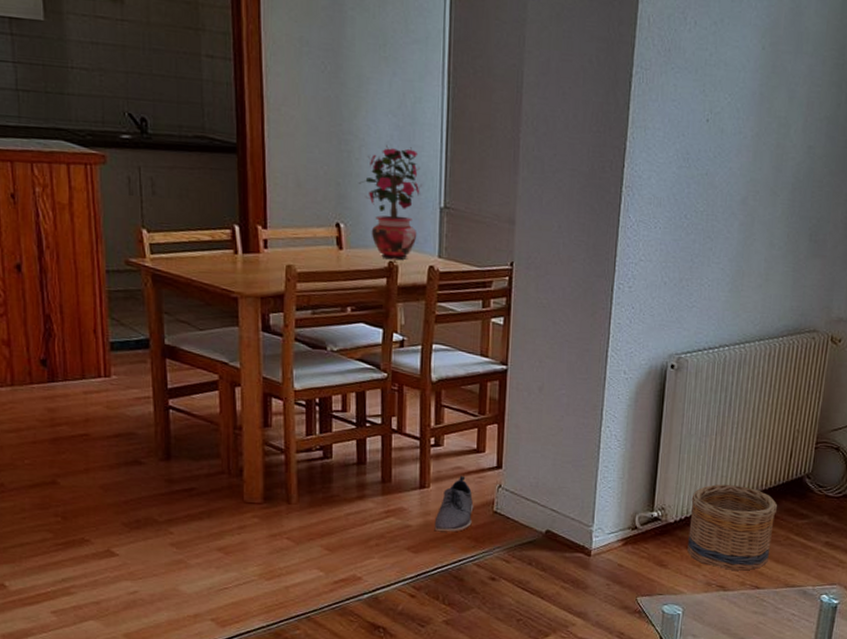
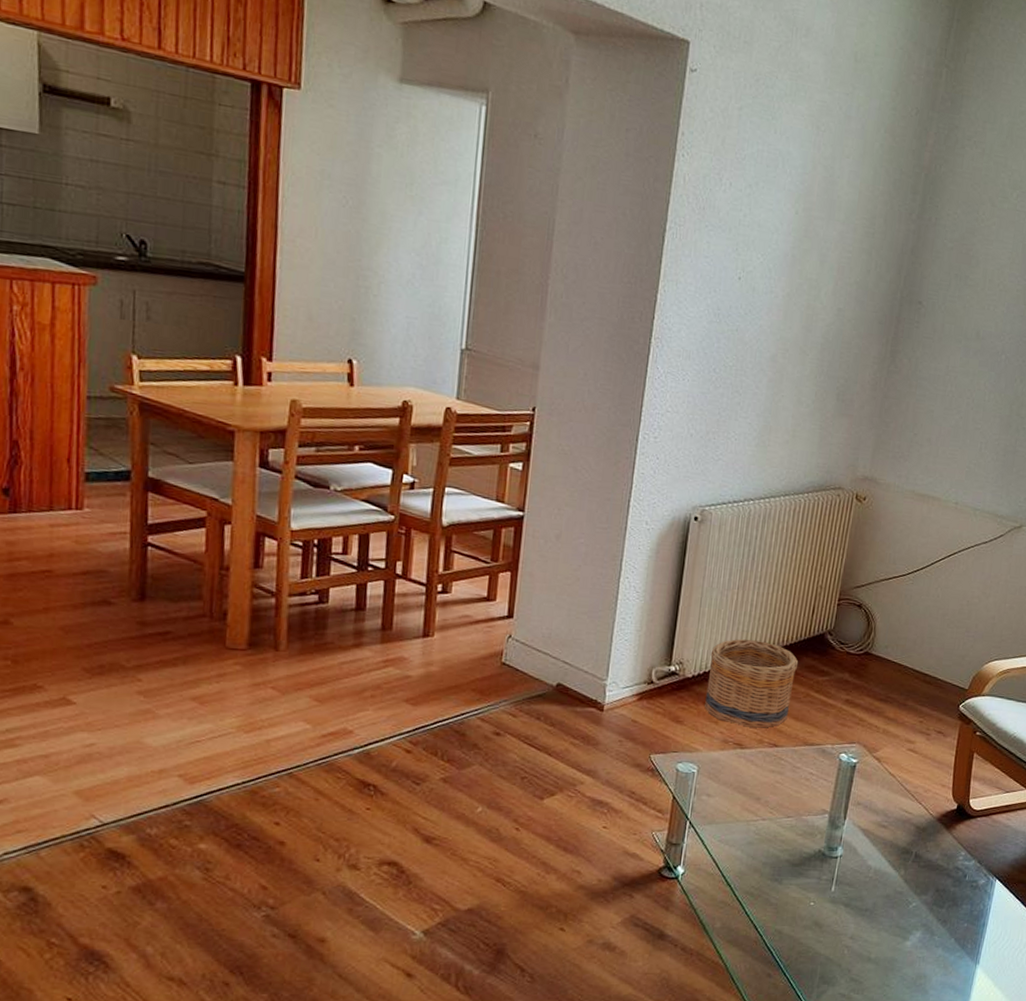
potted flower: present [358,145,422,260] -> none [374,283,443,400]
shoe: present [434,475,475,533] -> none [436,624,482,684]

